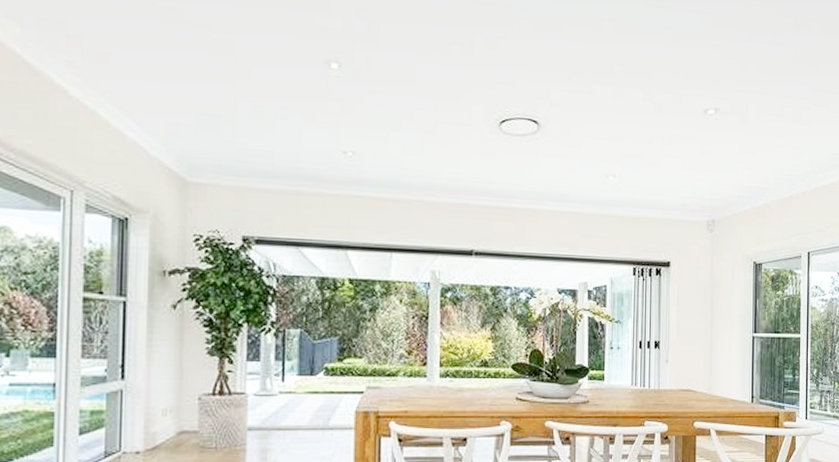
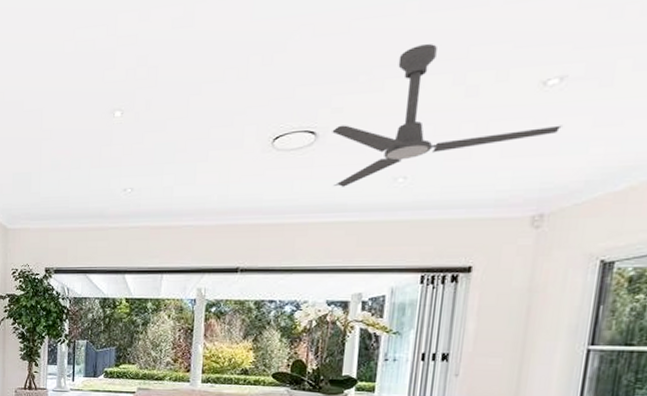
ceiling fan: none [552,60,720,178] -> present [332,44,562,187]

